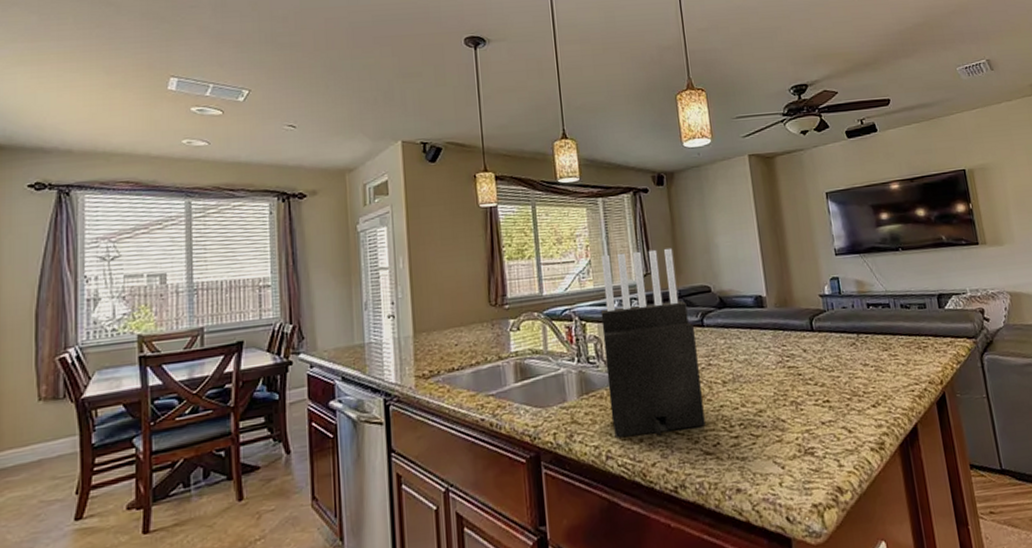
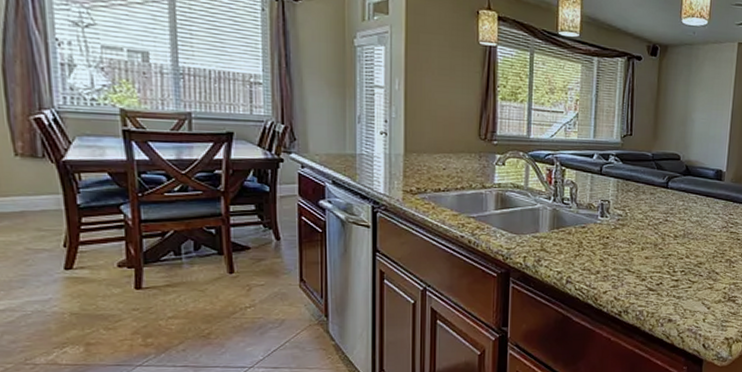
knife block: present [600,247,706,437] -> none [575,111,659,271]

